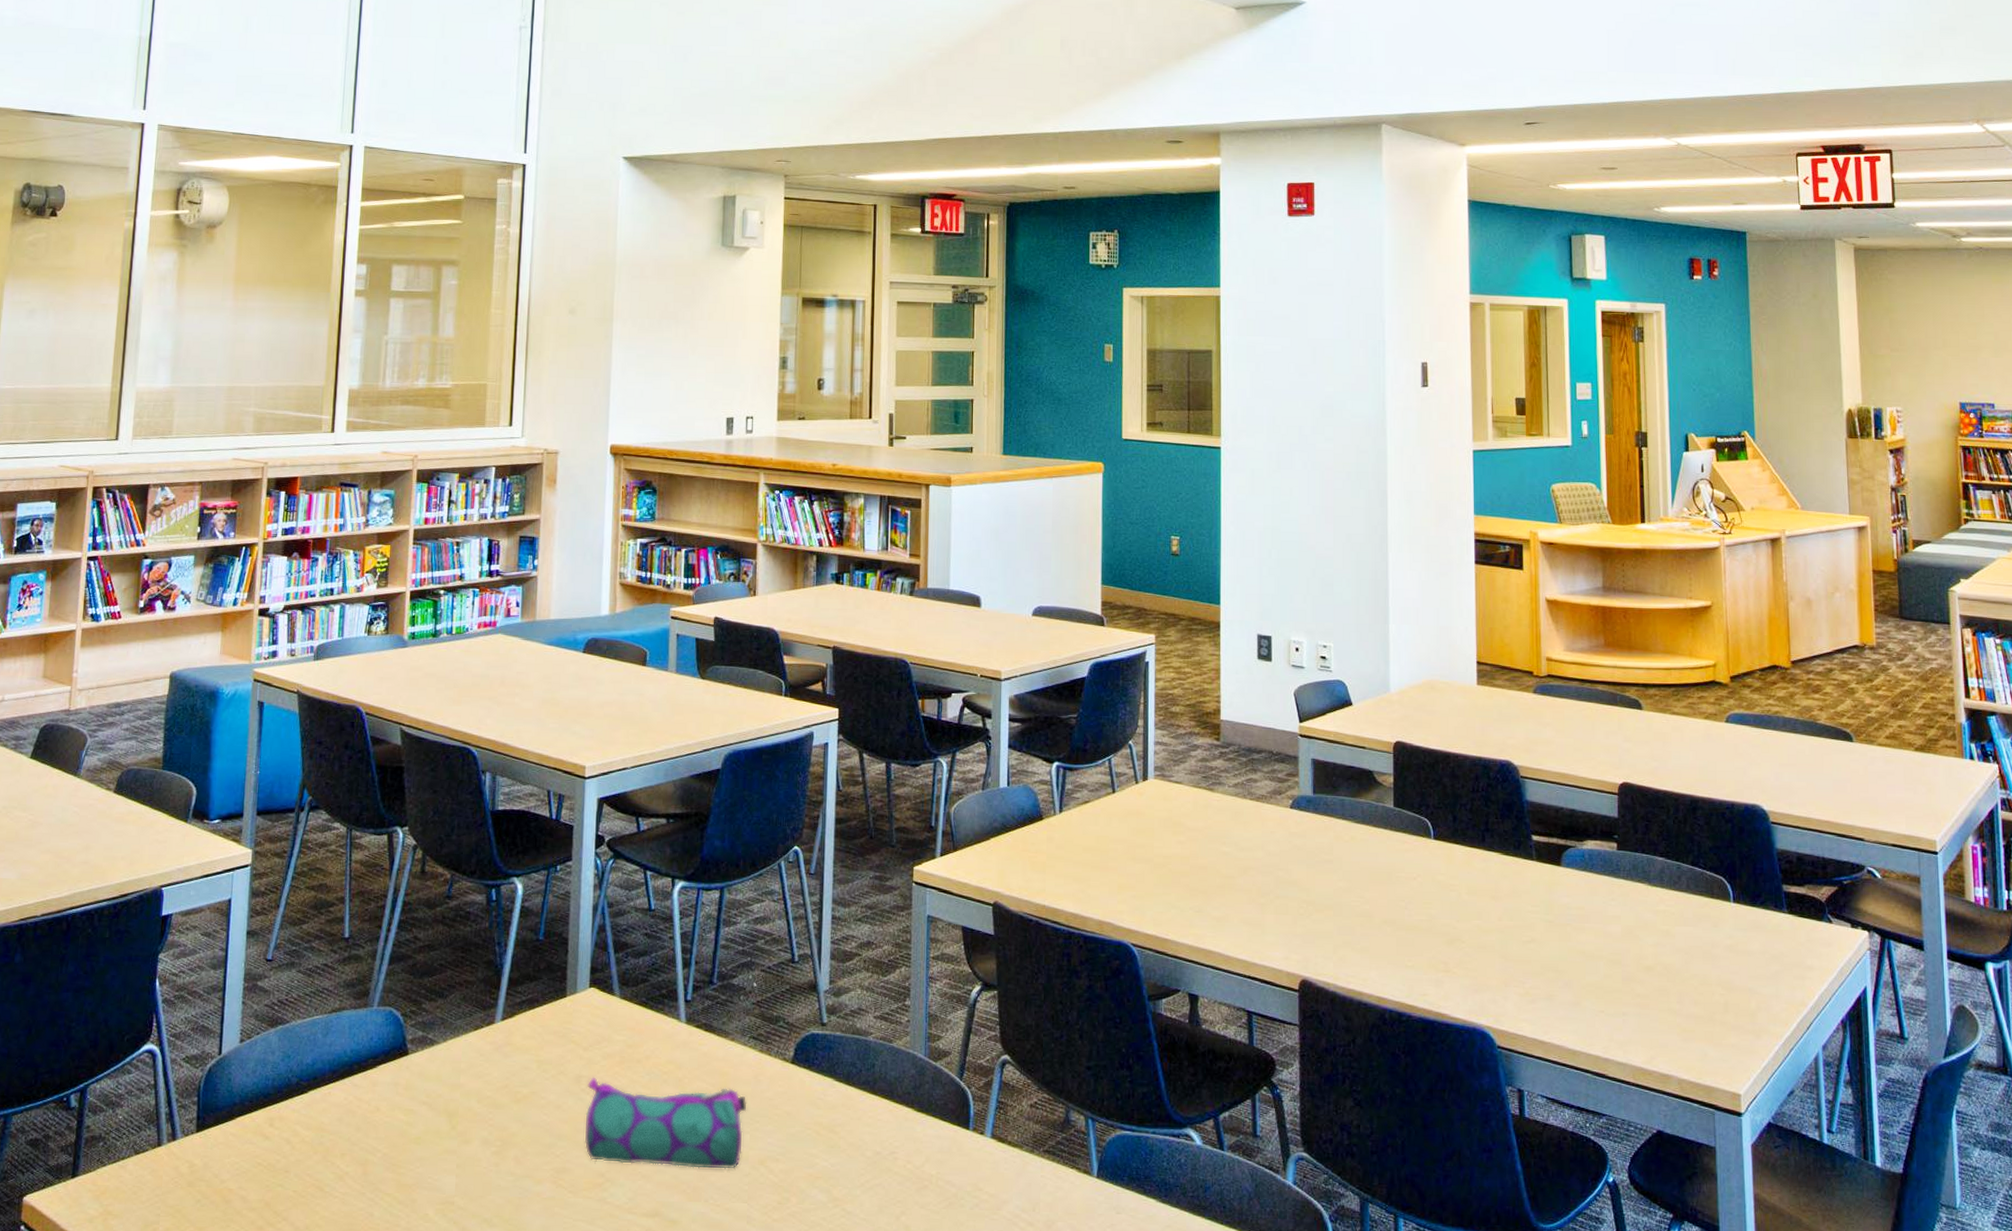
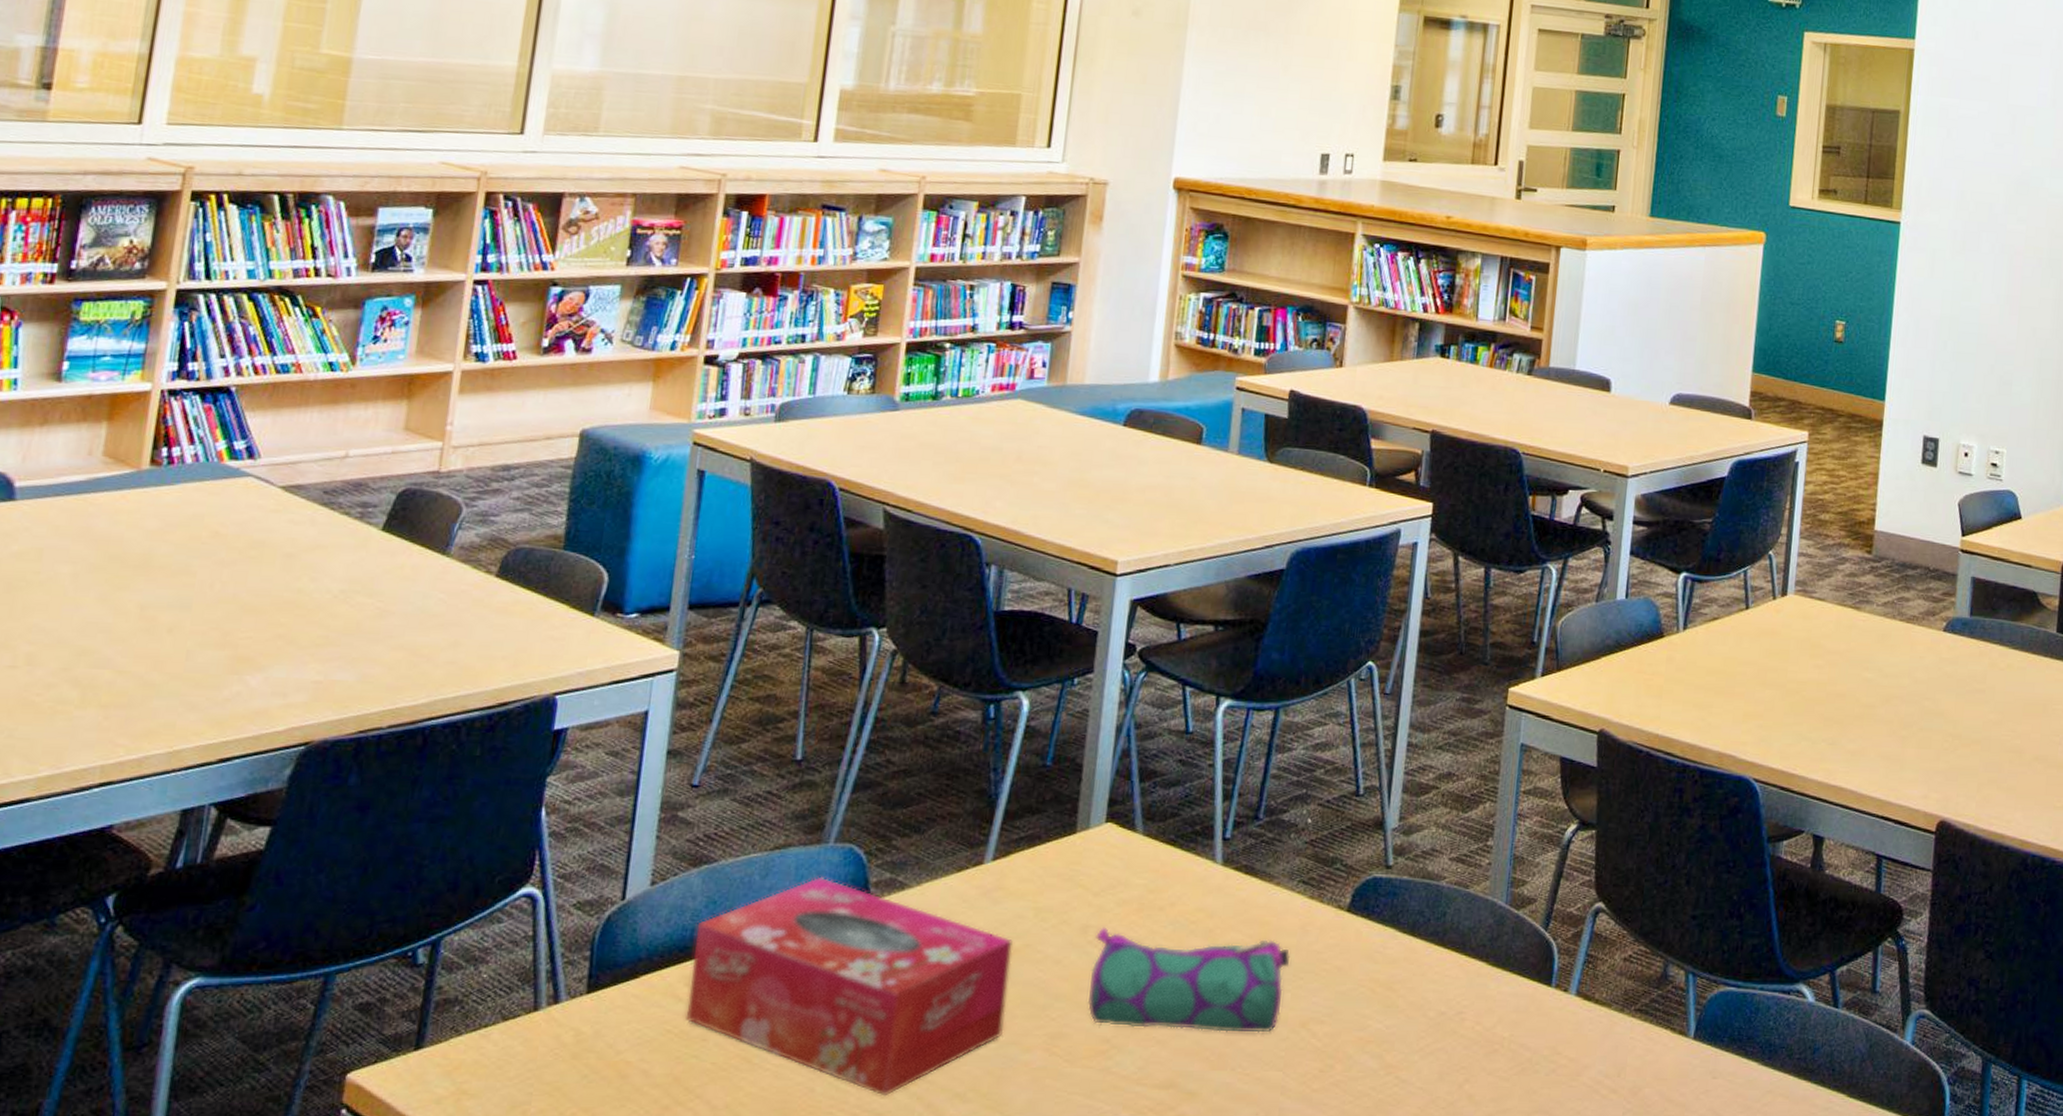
tissue box: none [272,1034,521,1221] -> present [685,876,1013,1097]

